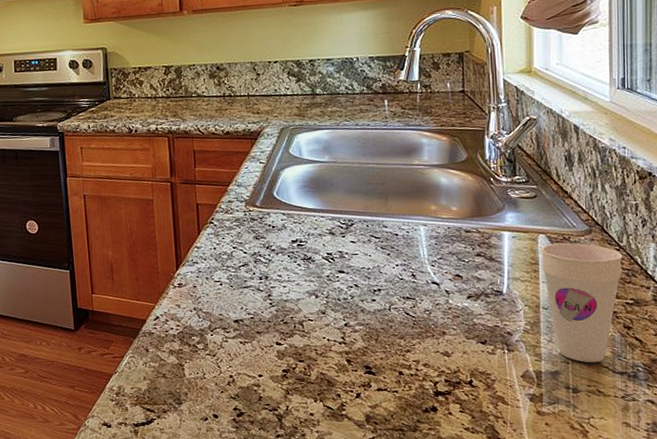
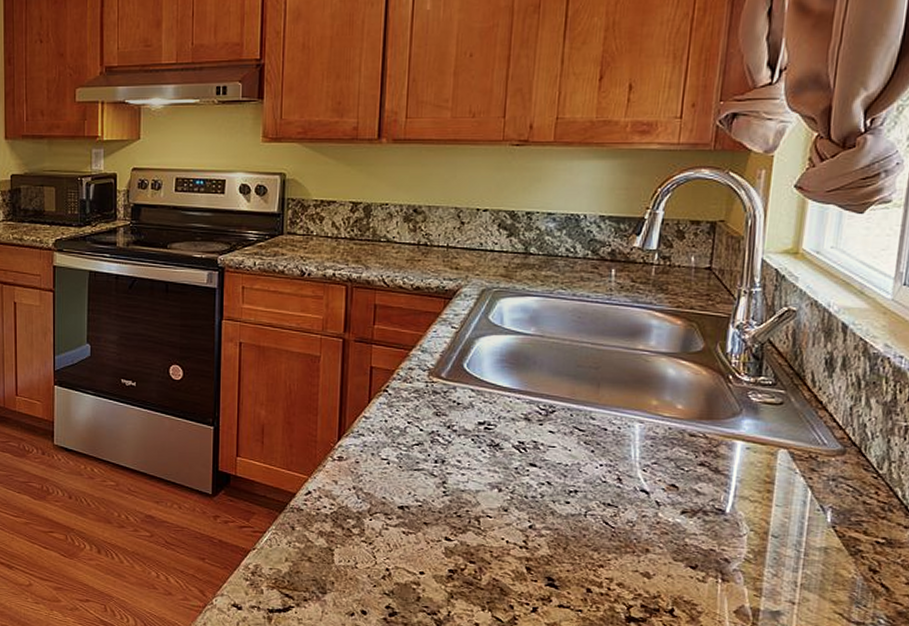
cup: present [540,243,623,363] -> none [777,461,880,607]

